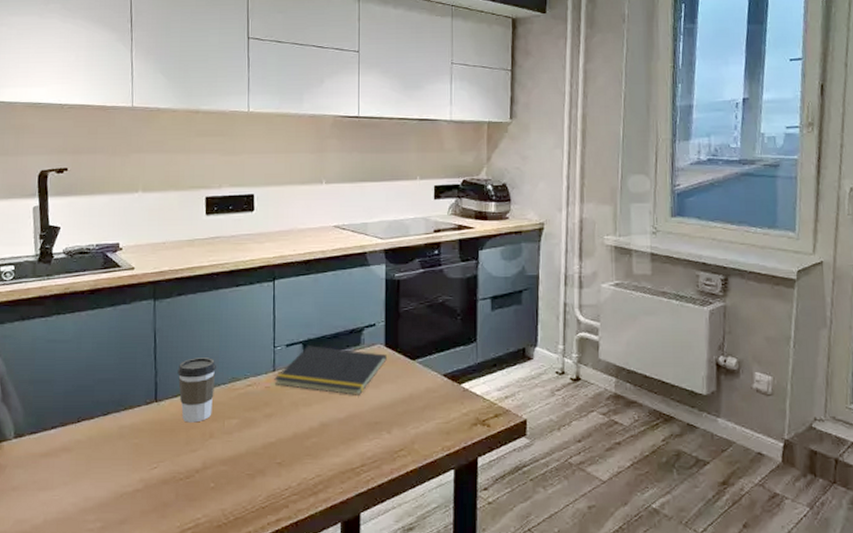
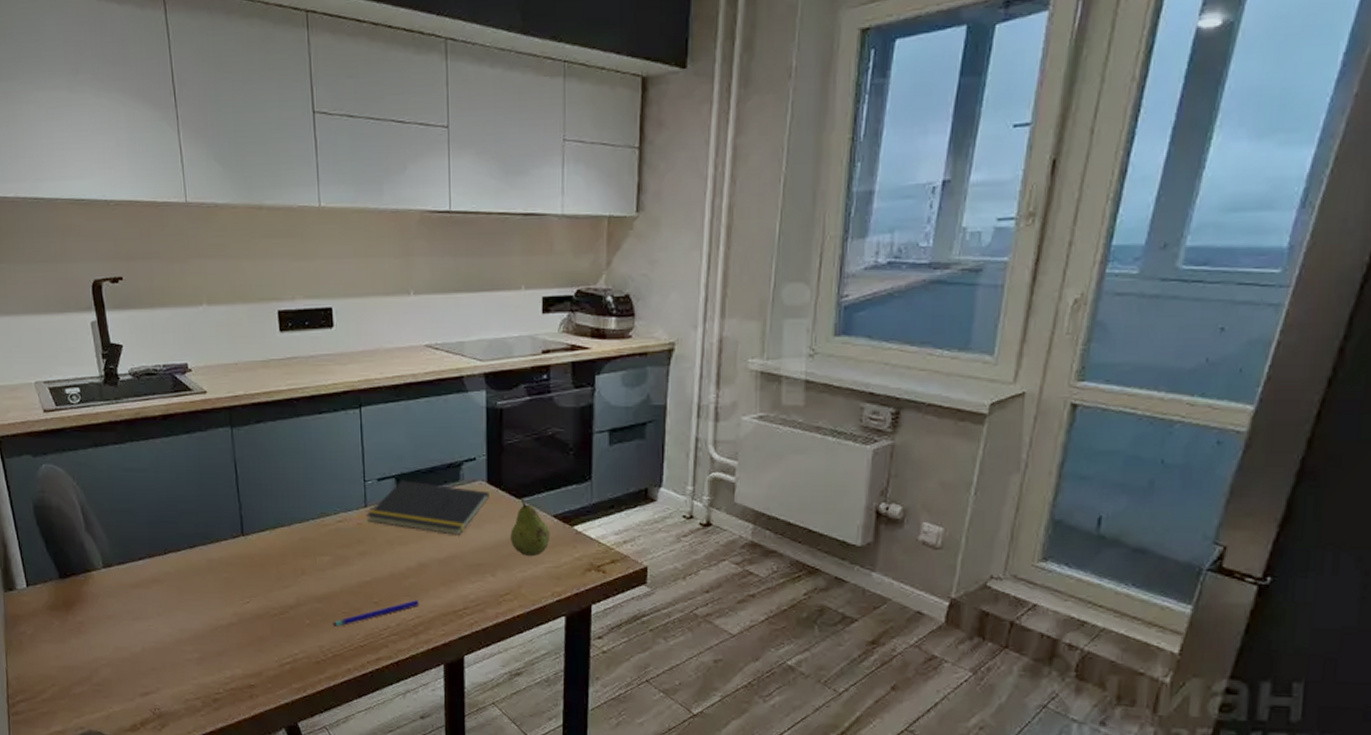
coffee cup: present [177,358,216,423] -> none [262,491,304,558]
pen: none [236,459,320,489] -> present [333,600,420,627]
fruit: none [405,359,441,413] -> present [510,498,551,556]

